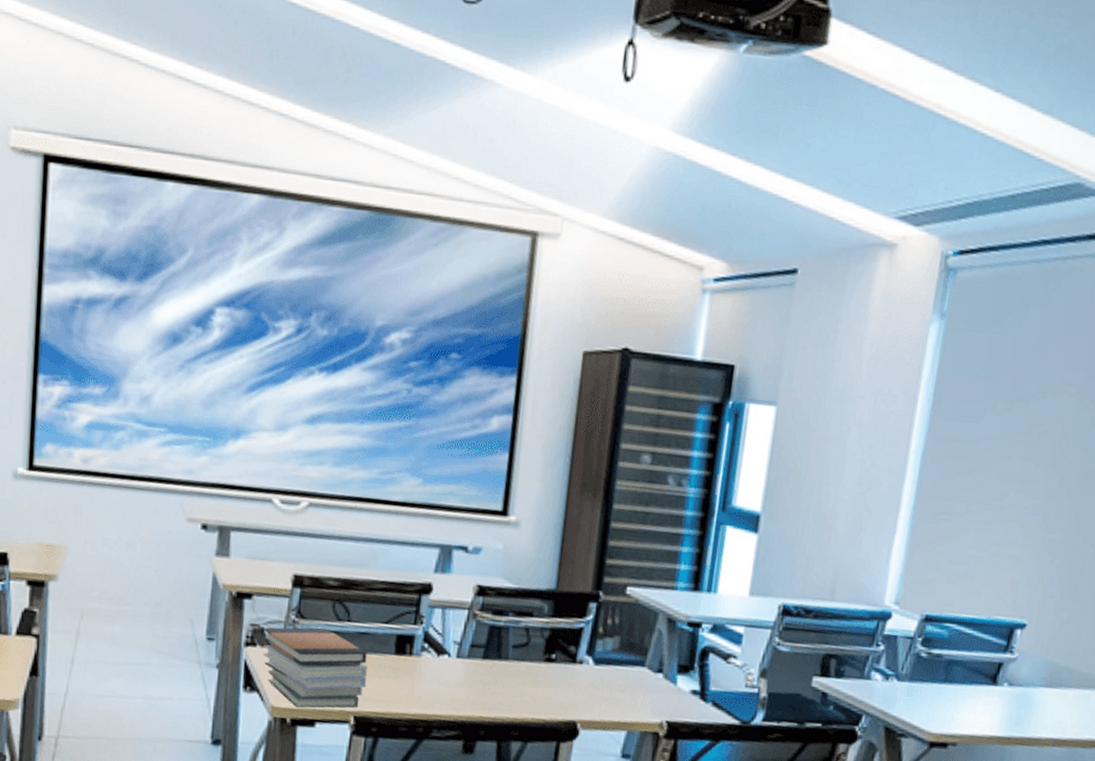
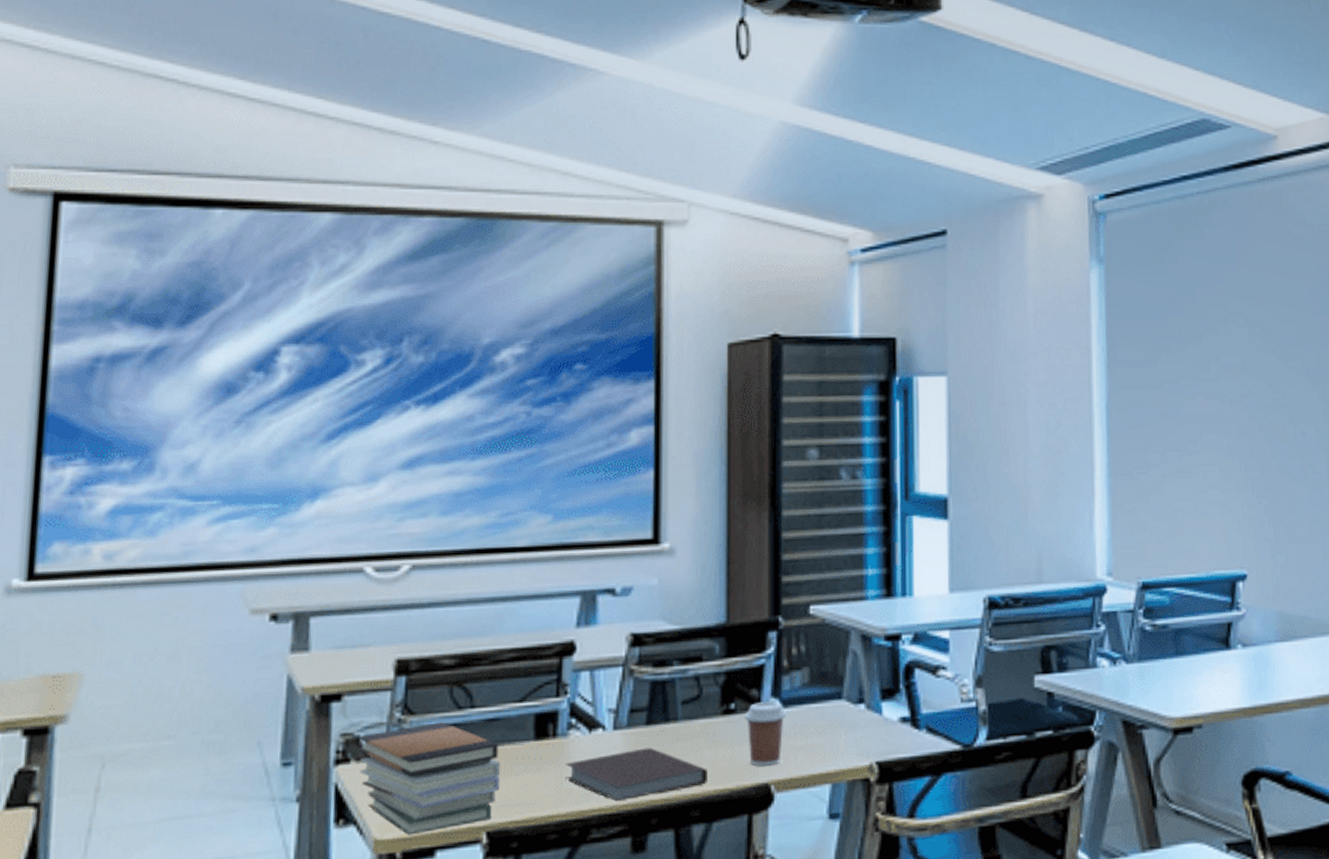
notebook: none [416,675,528,713] -> present [565,747,707,801]
coffee cup: none [562,657,598,708] -> present [745,701,787,766]

